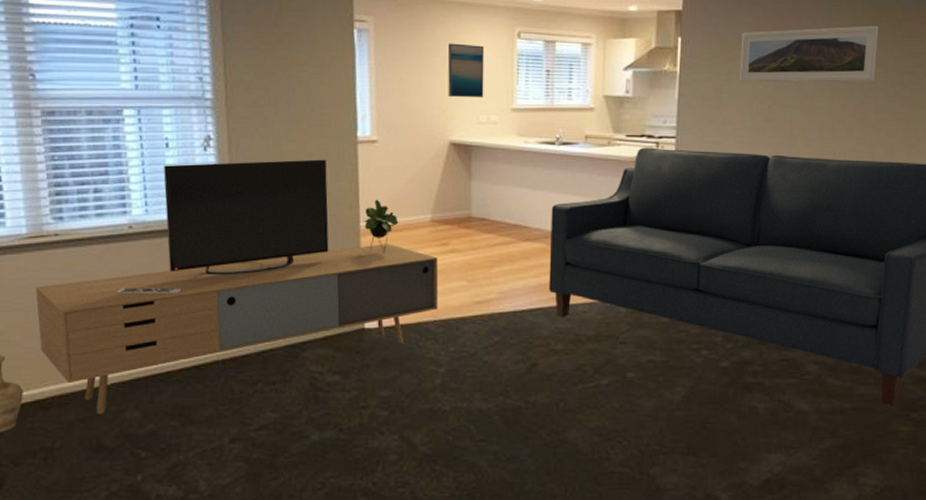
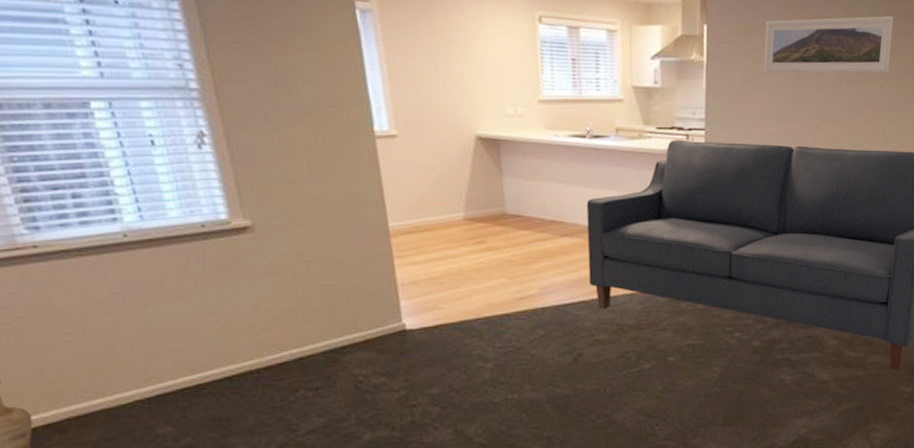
media console: present [36,159,439,414] -> none [22,156,480,432]
wall art: present [448,43,485,98] -> none [465,27,508,89]

